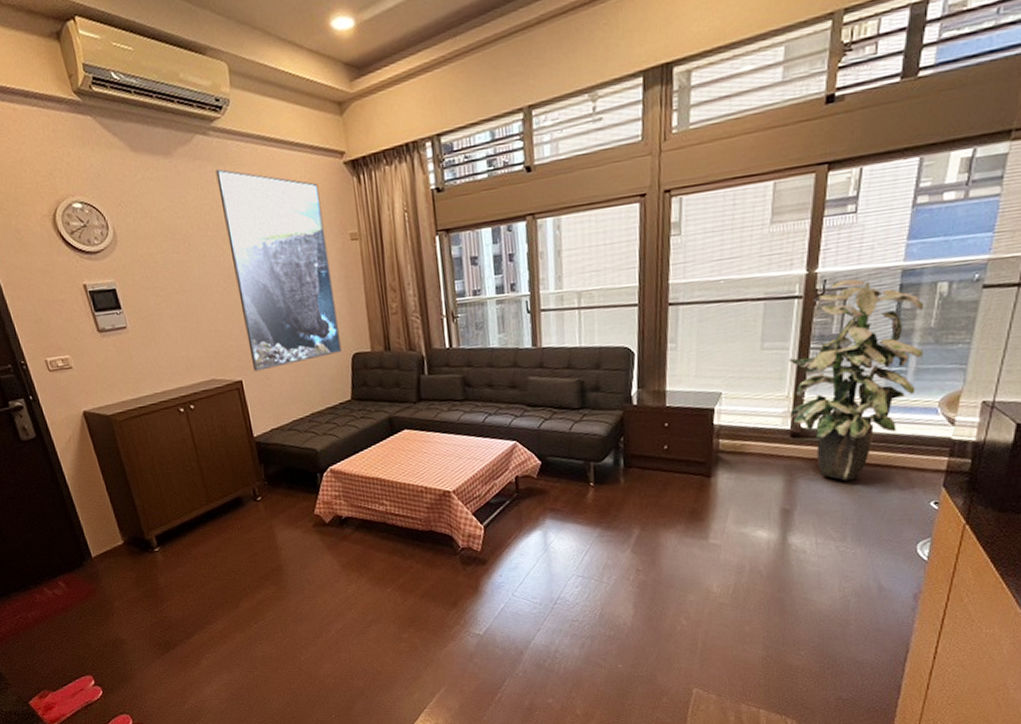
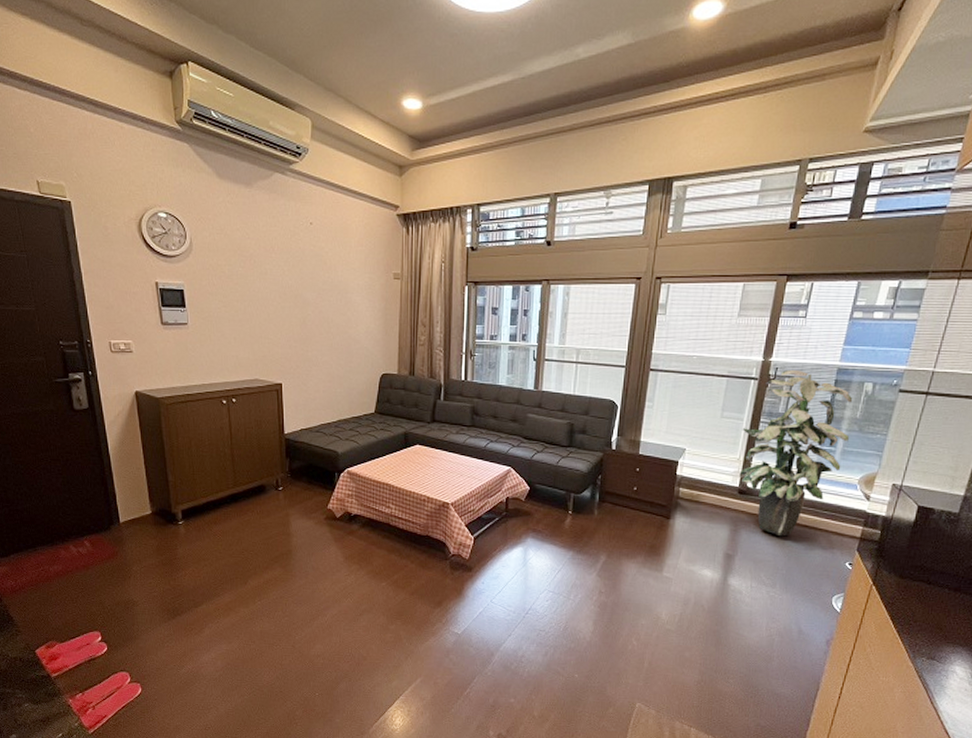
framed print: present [215,168,341,372] -> none [287,203,373,377]

